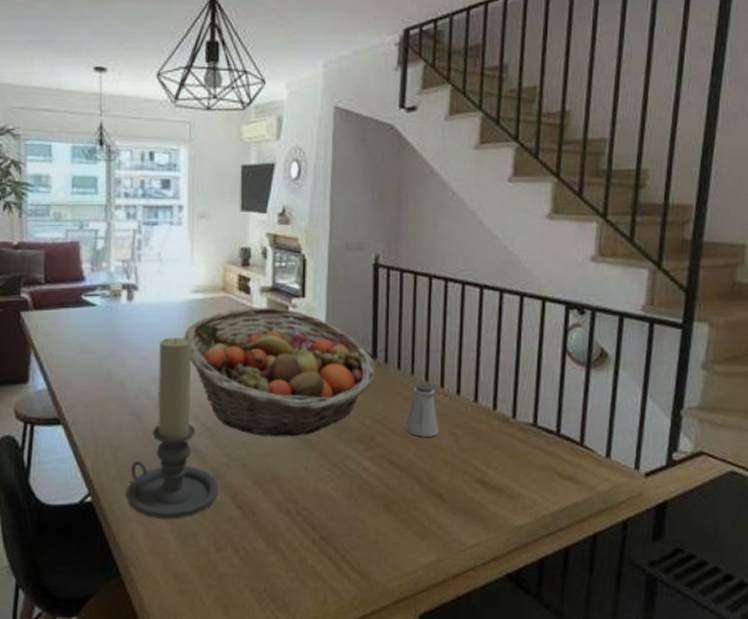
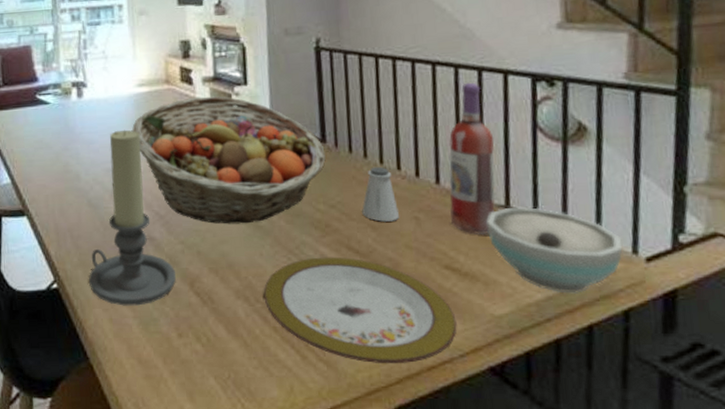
plate: none [305,470,482,573] -> present [263,256,457,364]
wine bottle: none [484,307,529,451] -> present [449,82,495,236]
bowl: none [516,425,627,505] -> present [486,207,622,294]

